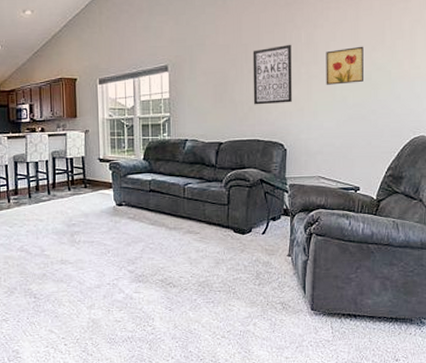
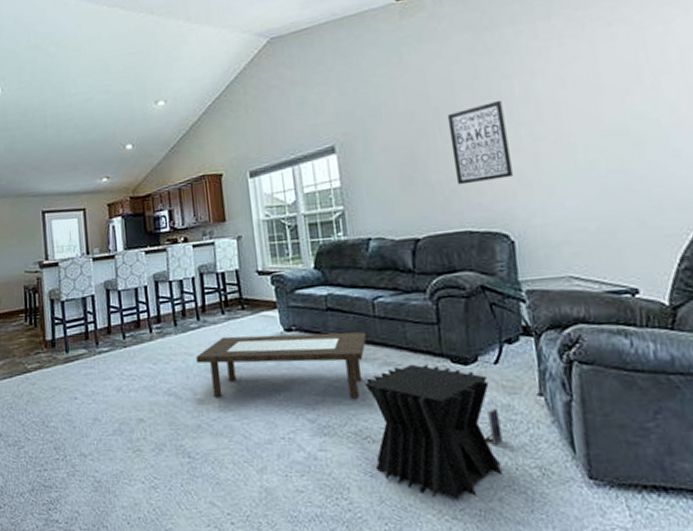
coffee table: none [45,208,176,256] -> present [196,332,366,399]
side table: none [172,232,261,325] -> present [365,364,504,500]
wall art: present [326,46,364,85] -> none [553,89,618,148]

